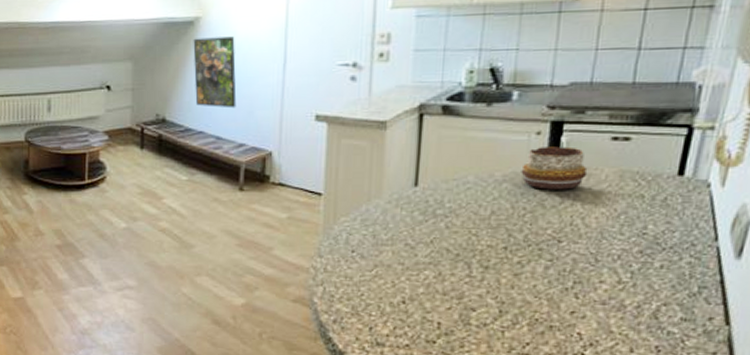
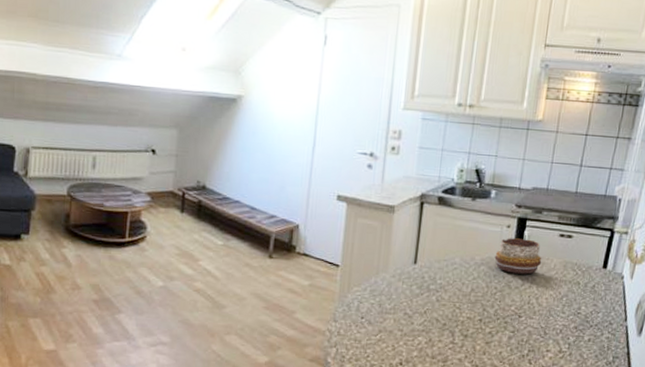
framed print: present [193,36,237,109] -> none [234,114,272,183]

